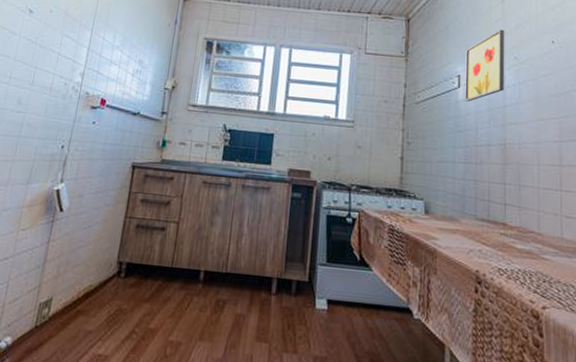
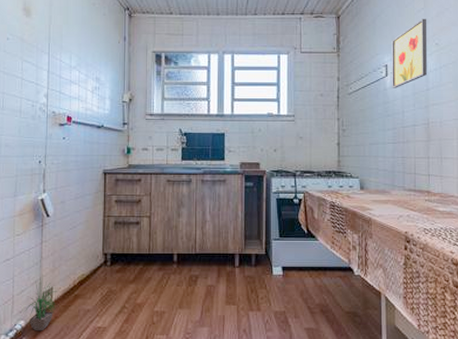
potted plant: none [12,281,57,353] -> present [24,274,57,331]

